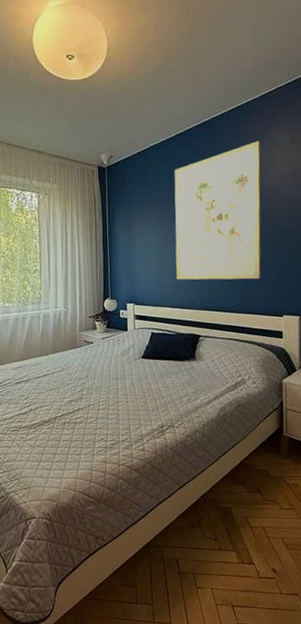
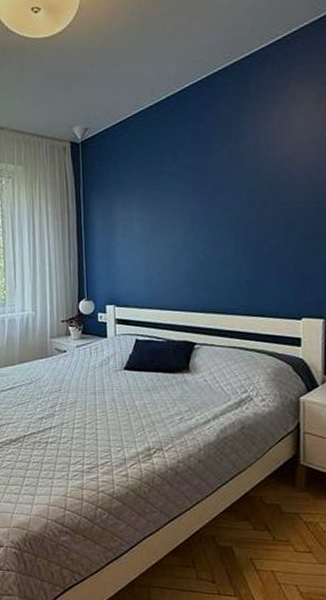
wall art: present [174,140,262,280] -> none [163,98,277,277]

